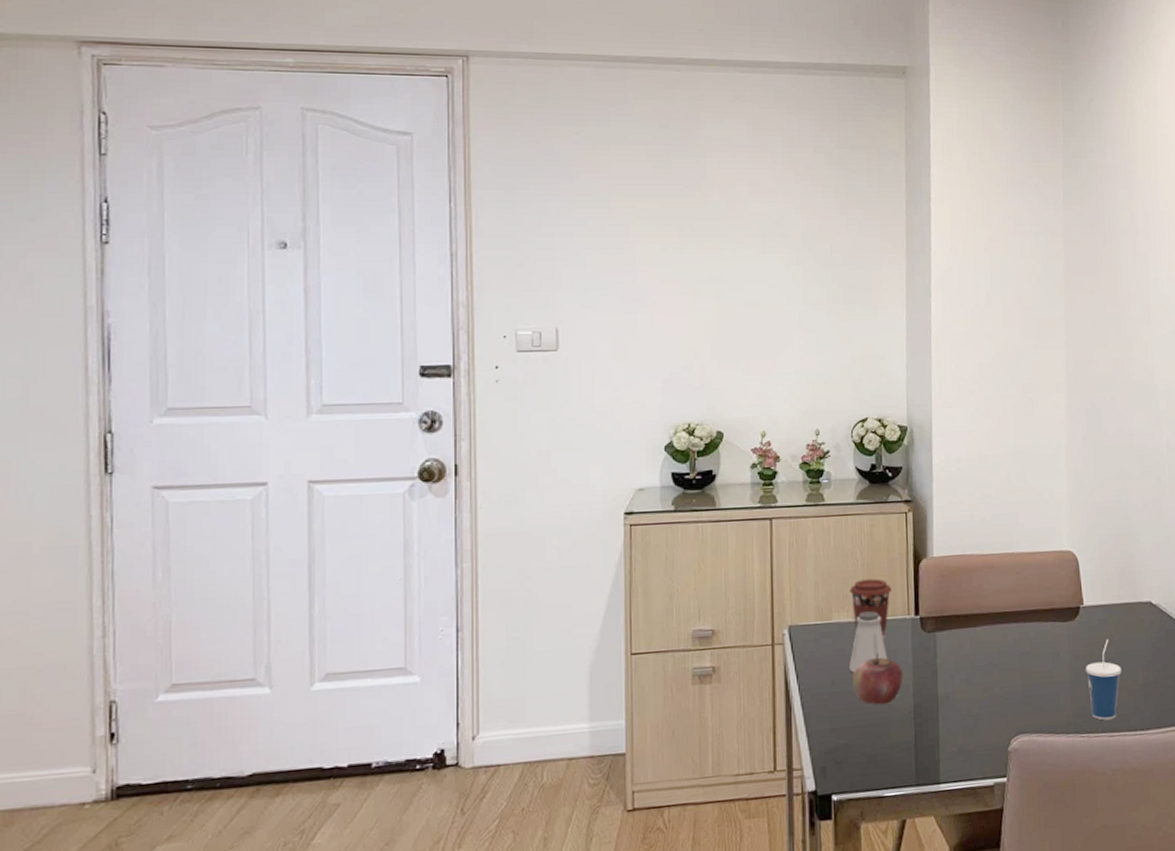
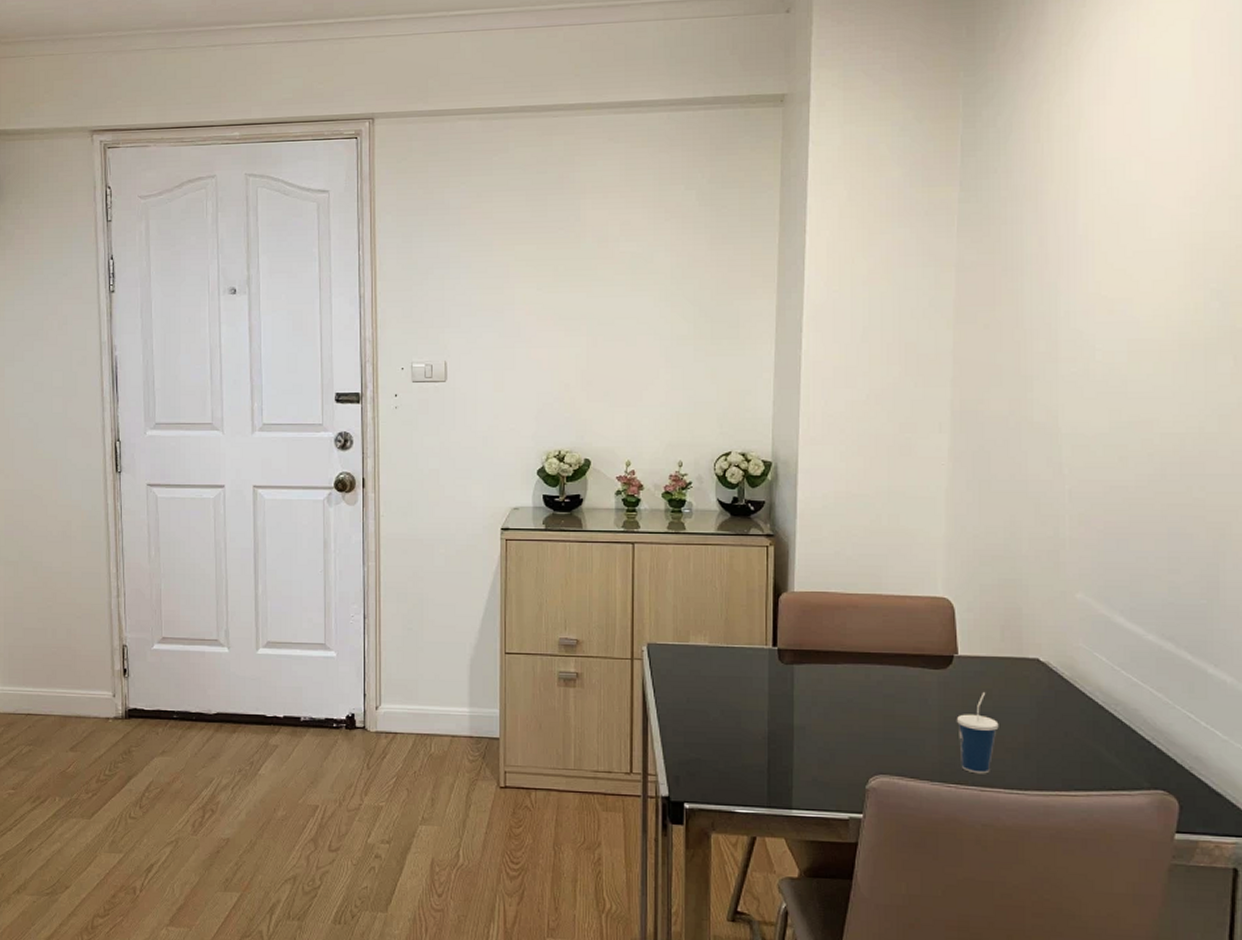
saltshaker: present [849,611,888,673] -> none [705,638,744,694]
coffee cup: present [850,578,891,643] -> none [708,607,749,669]
apple: present [853,653,904,705] -> none [708,678,759,727]

